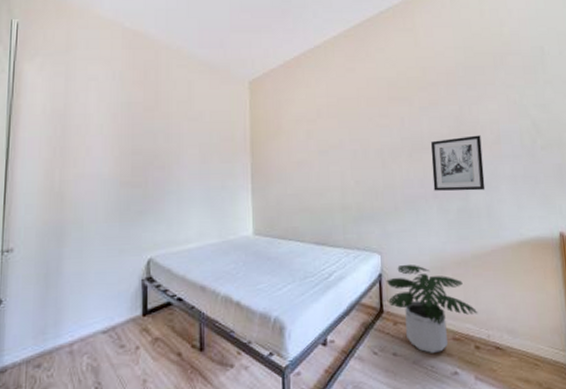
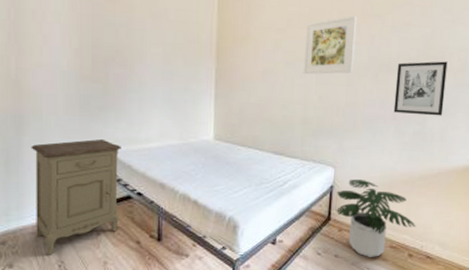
nightstand: none [71,243,161,377] -> present [31,138,121,255]
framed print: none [336,101,386,161] -> present [303,15,357,75]

